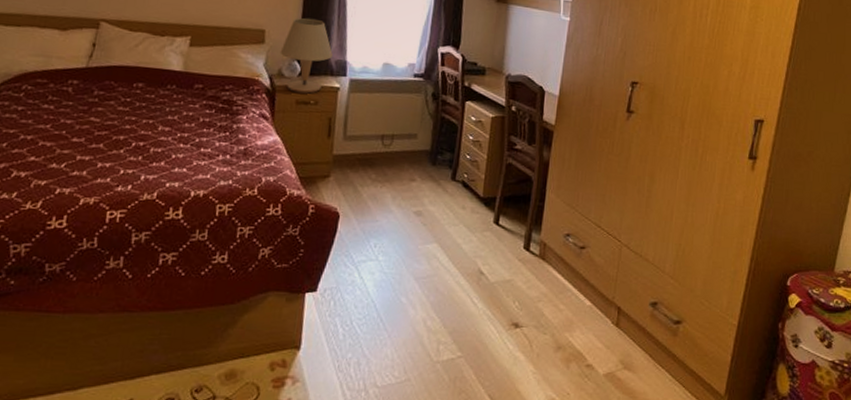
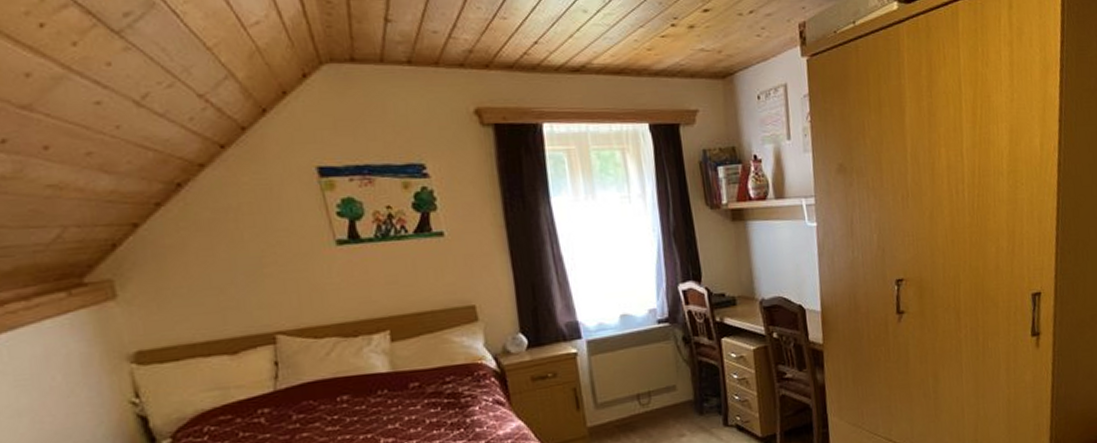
table lamp: present [280,18,333,94] -> none [499,281,560,369]

